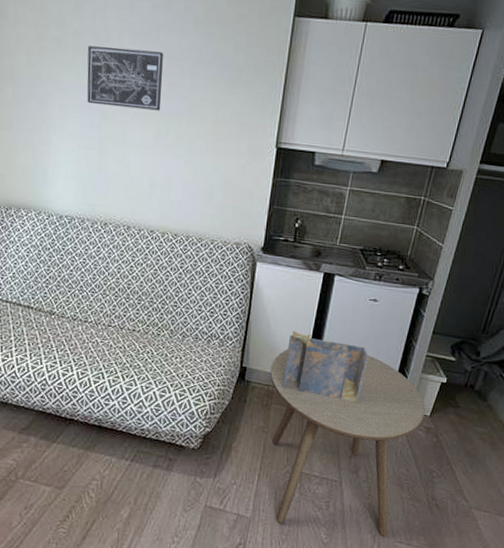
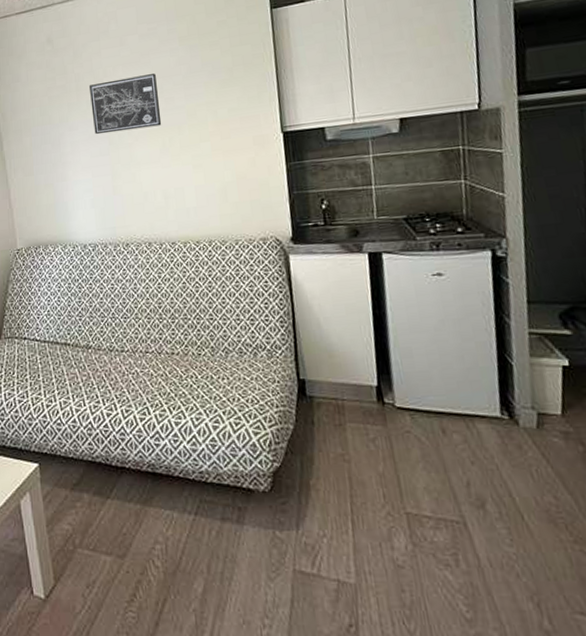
side table: present [270,348,426,537] -> none [333,343,558,606]
book: present [282,331,369,404] -> none [346,327,456,410]

